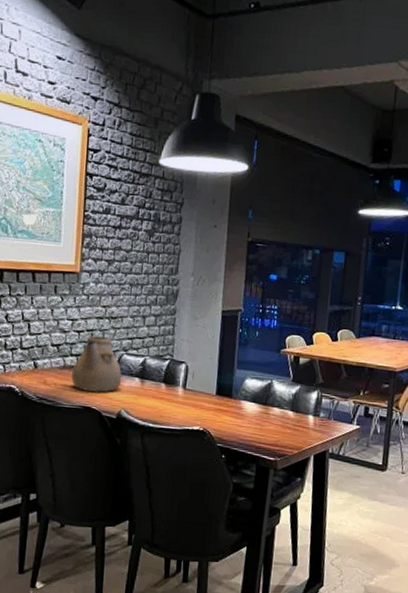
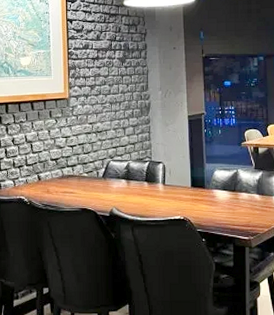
teapot: present [71,336,122,393] -> none [69,148,111,195]

